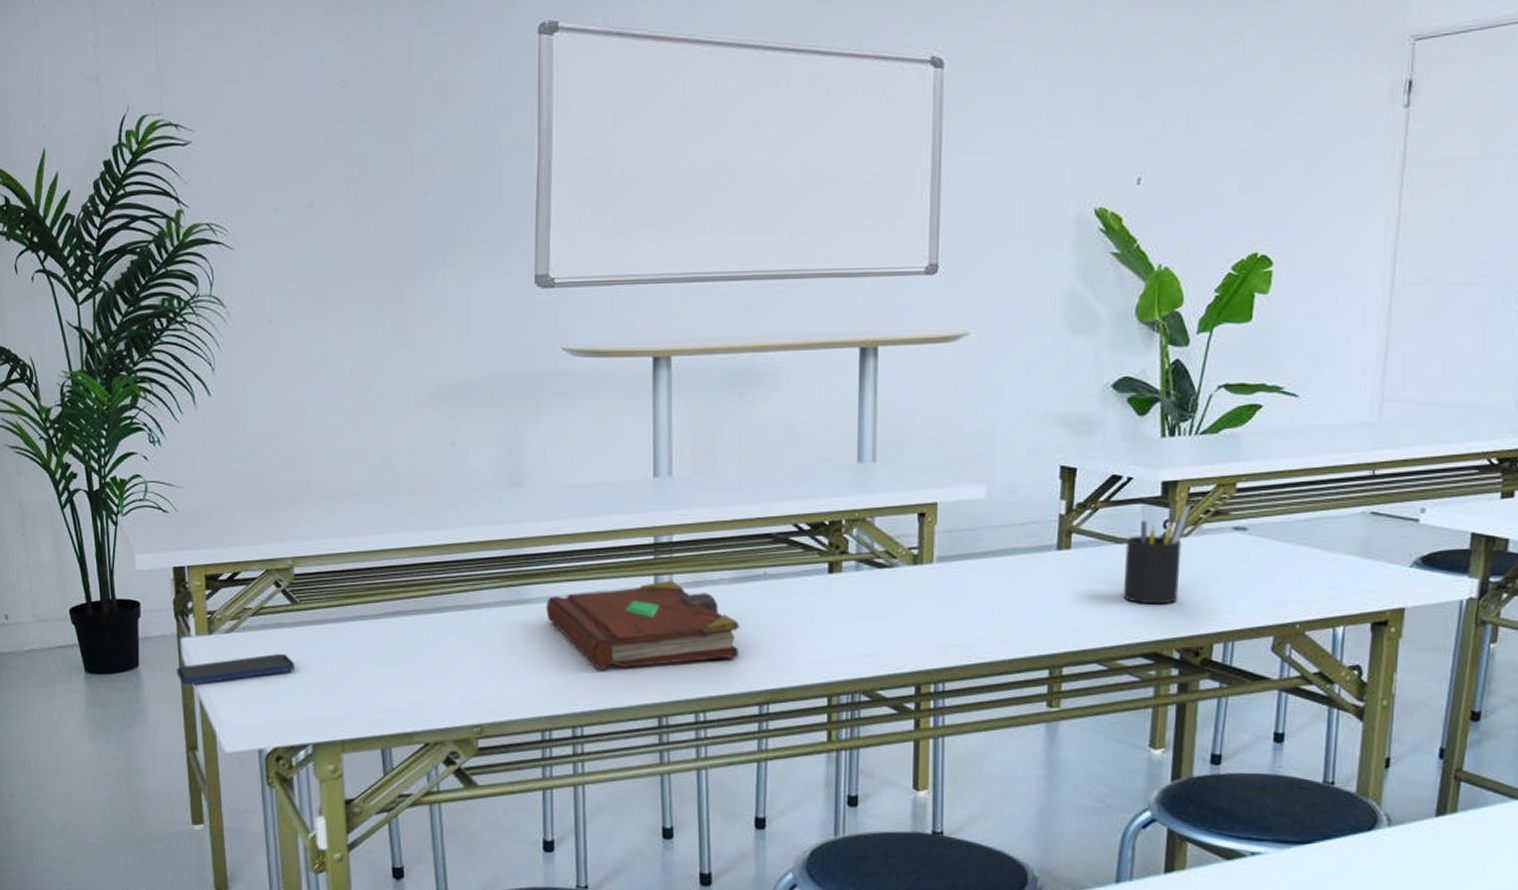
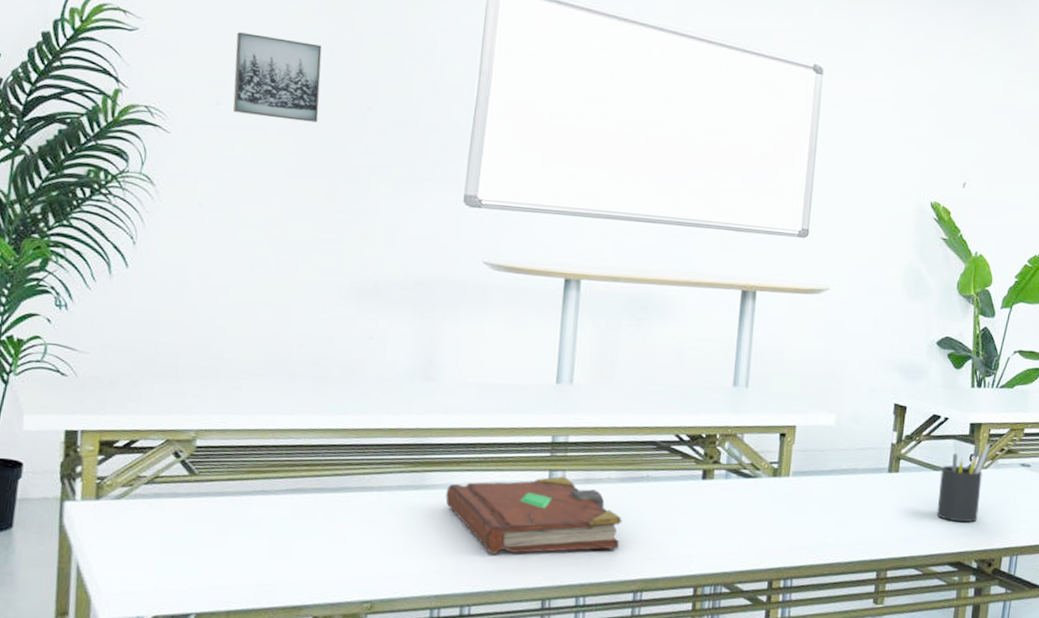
smartphone: present [176,653,295,686] -> none [54,522,187,550]
wall art: none [286,128,375,218] -> present [233,32,322,123]

